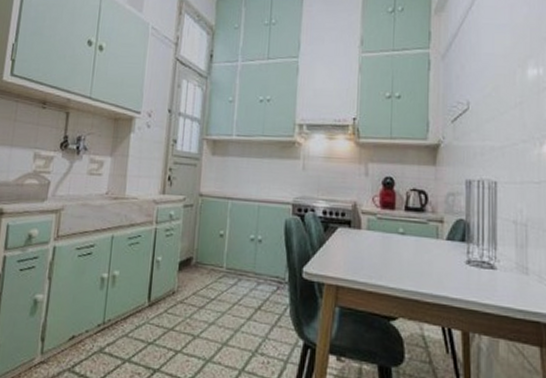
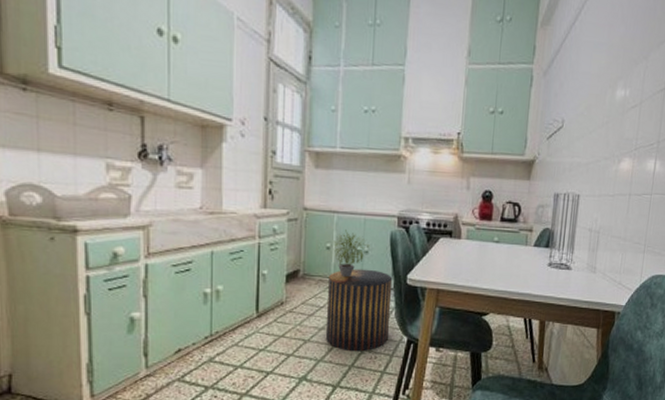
stool: none [215,258,287,354] -> present [325,268,393,352]
potted plant: none [226,217,263,268] -> present [333,230,370,278]

